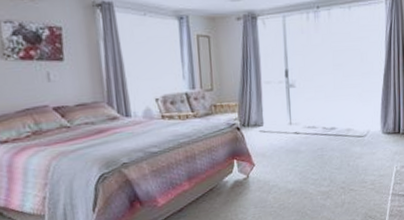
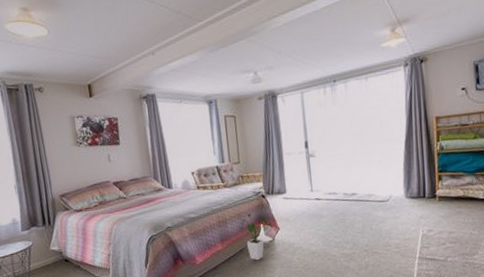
house plant: none [208,147,248,201] -> present [237,213,273,261]

